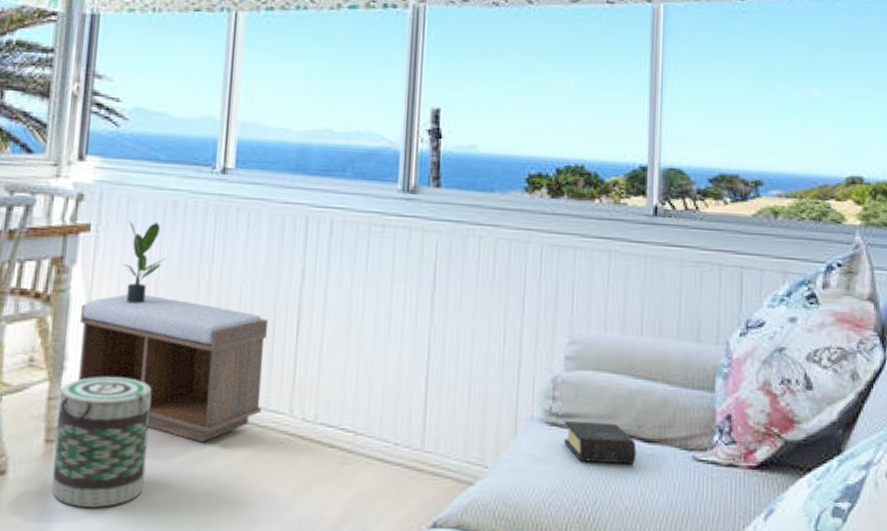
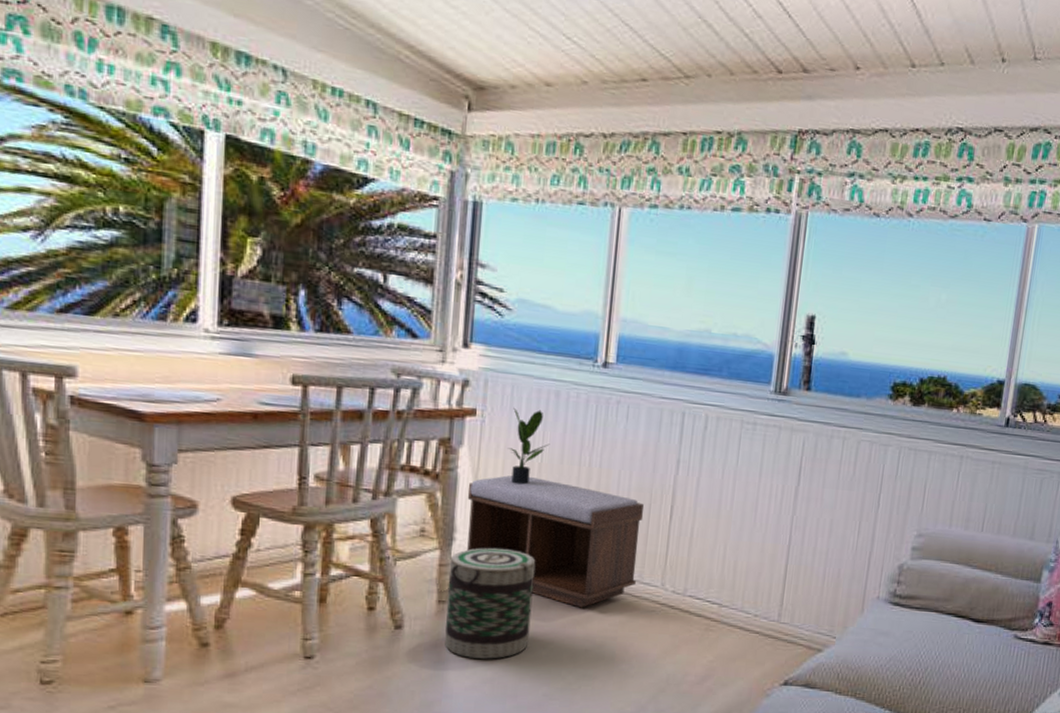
book: present [563,421,637,465] -> none [903,602,967,640]

